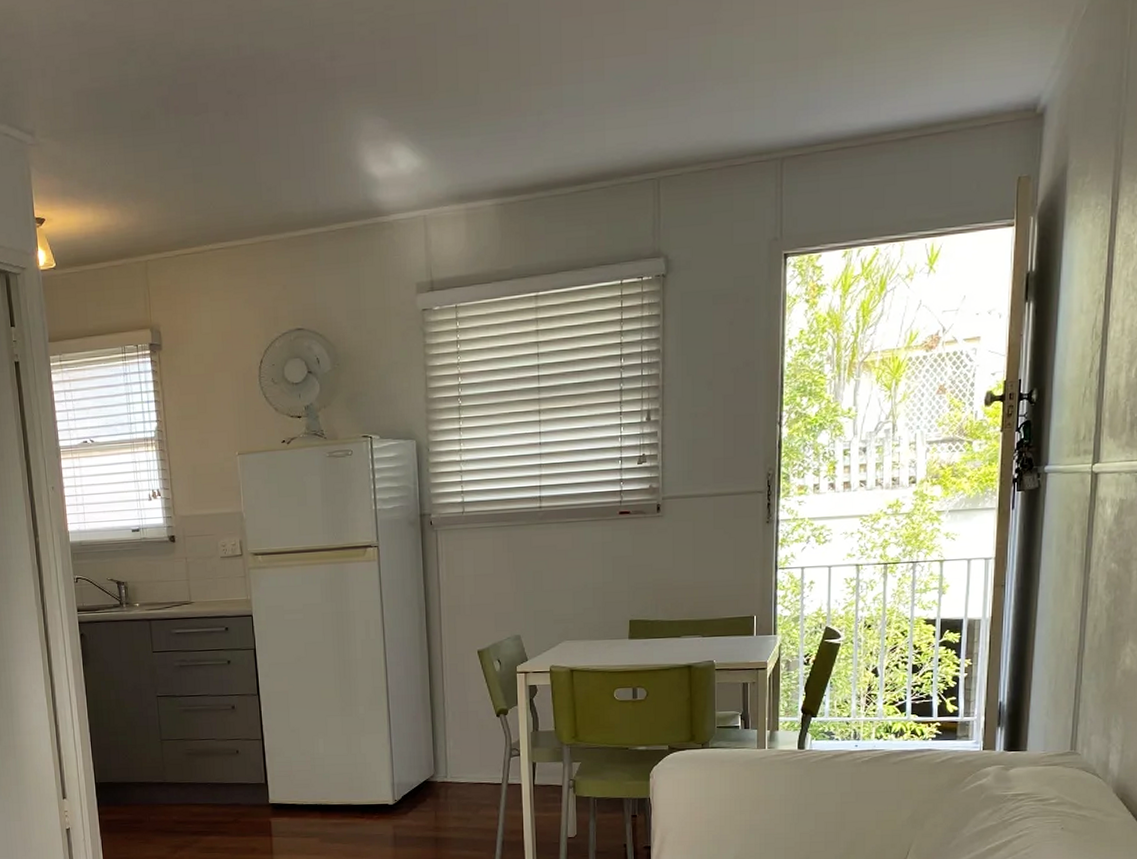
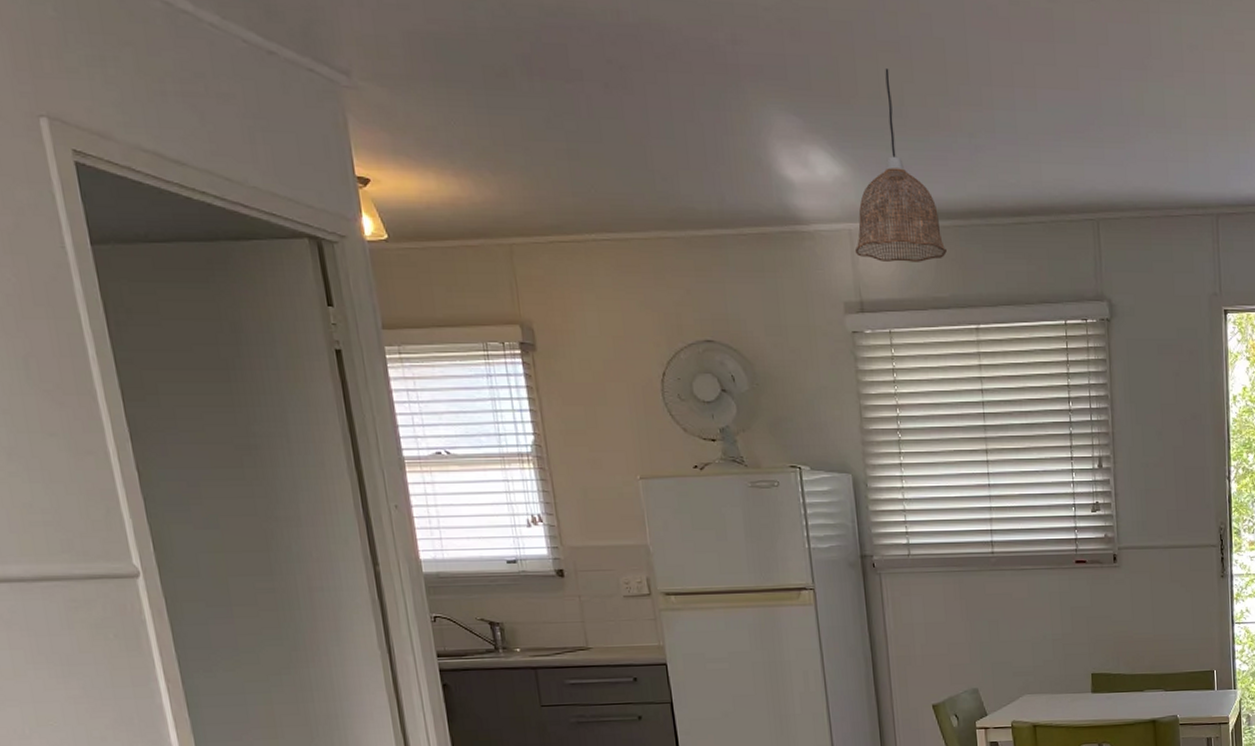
pendant lamp: none [428,61,511,242] -> present [854,69,947,262]

